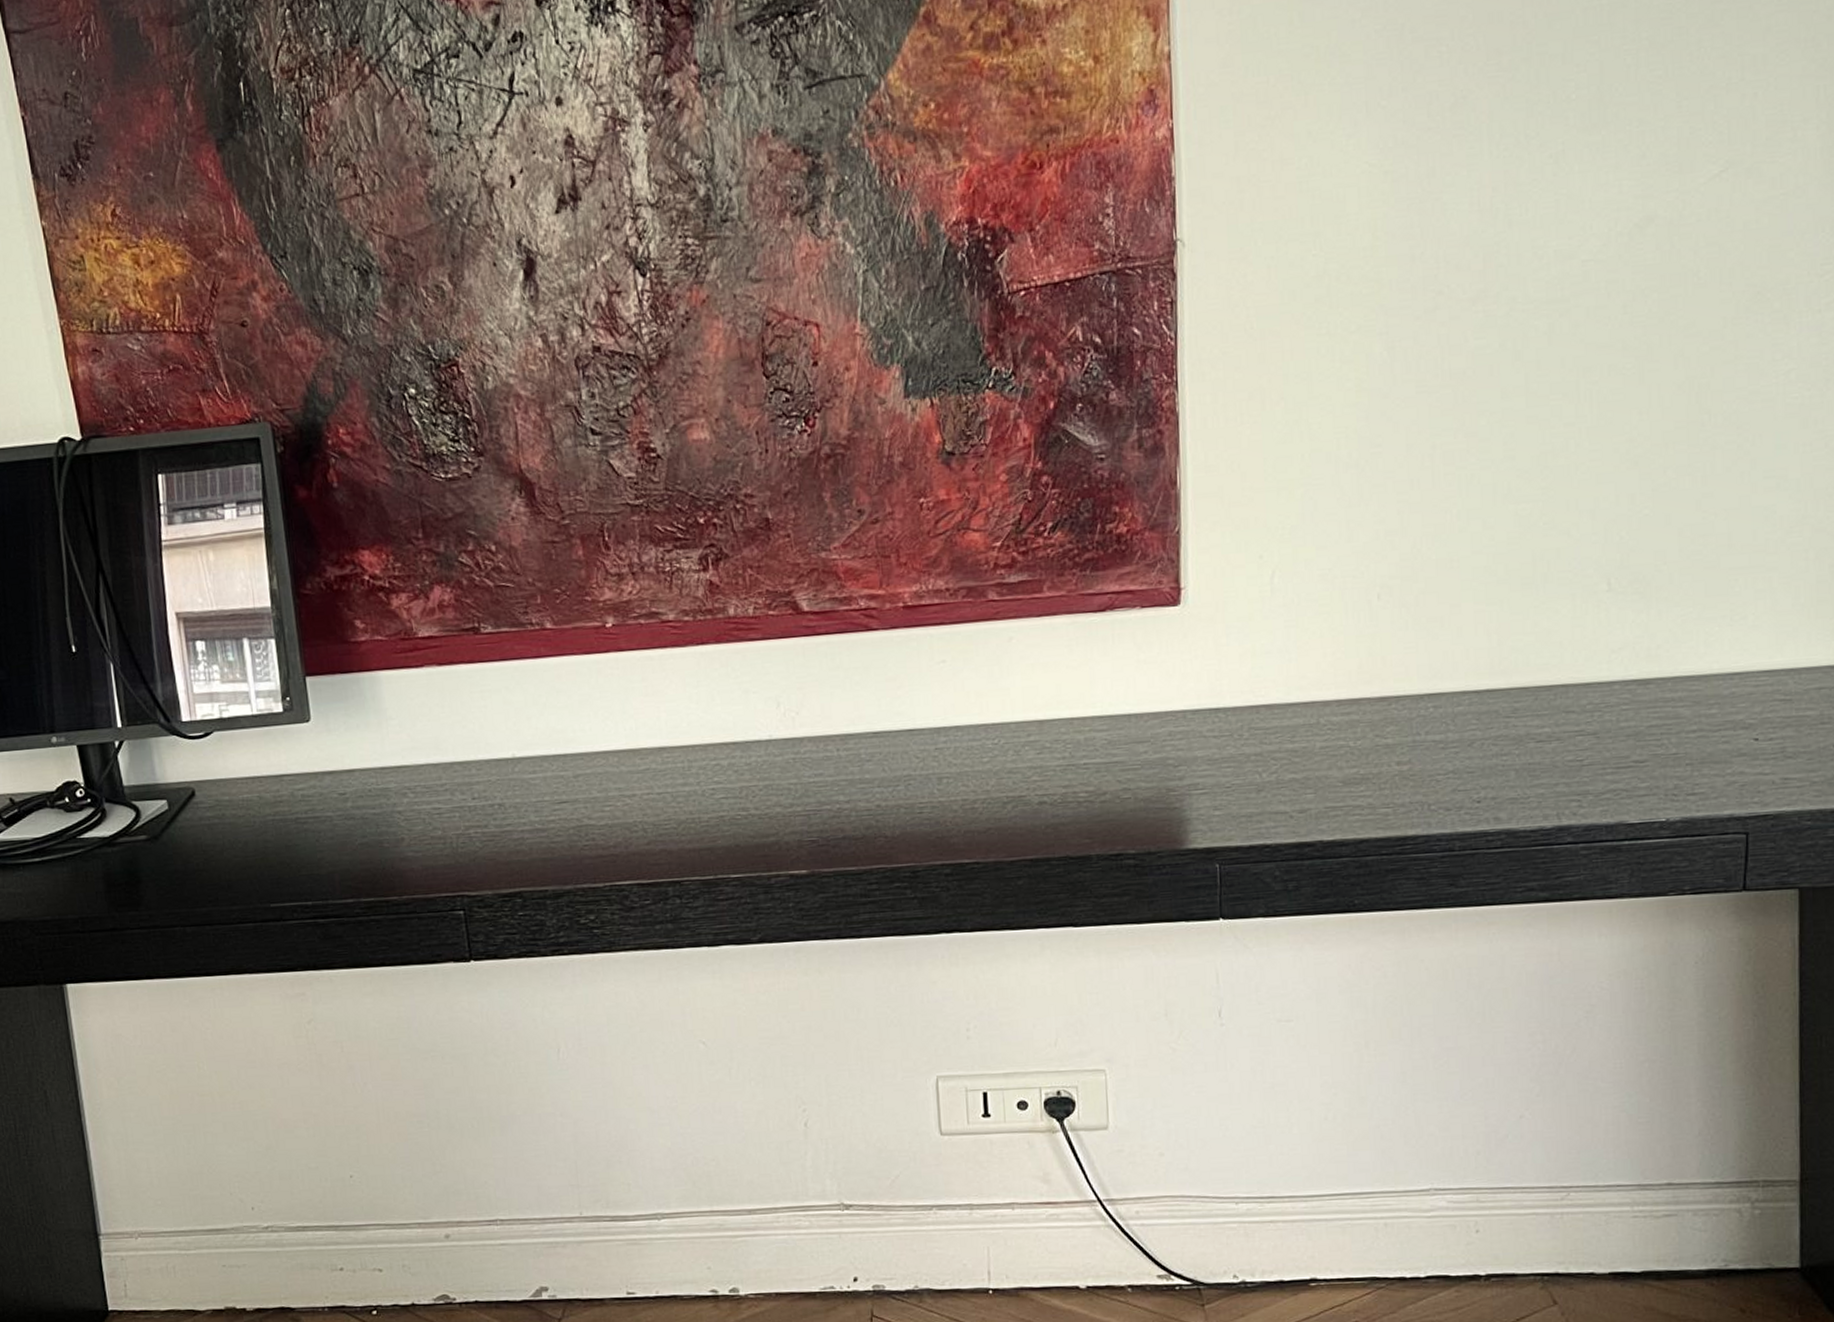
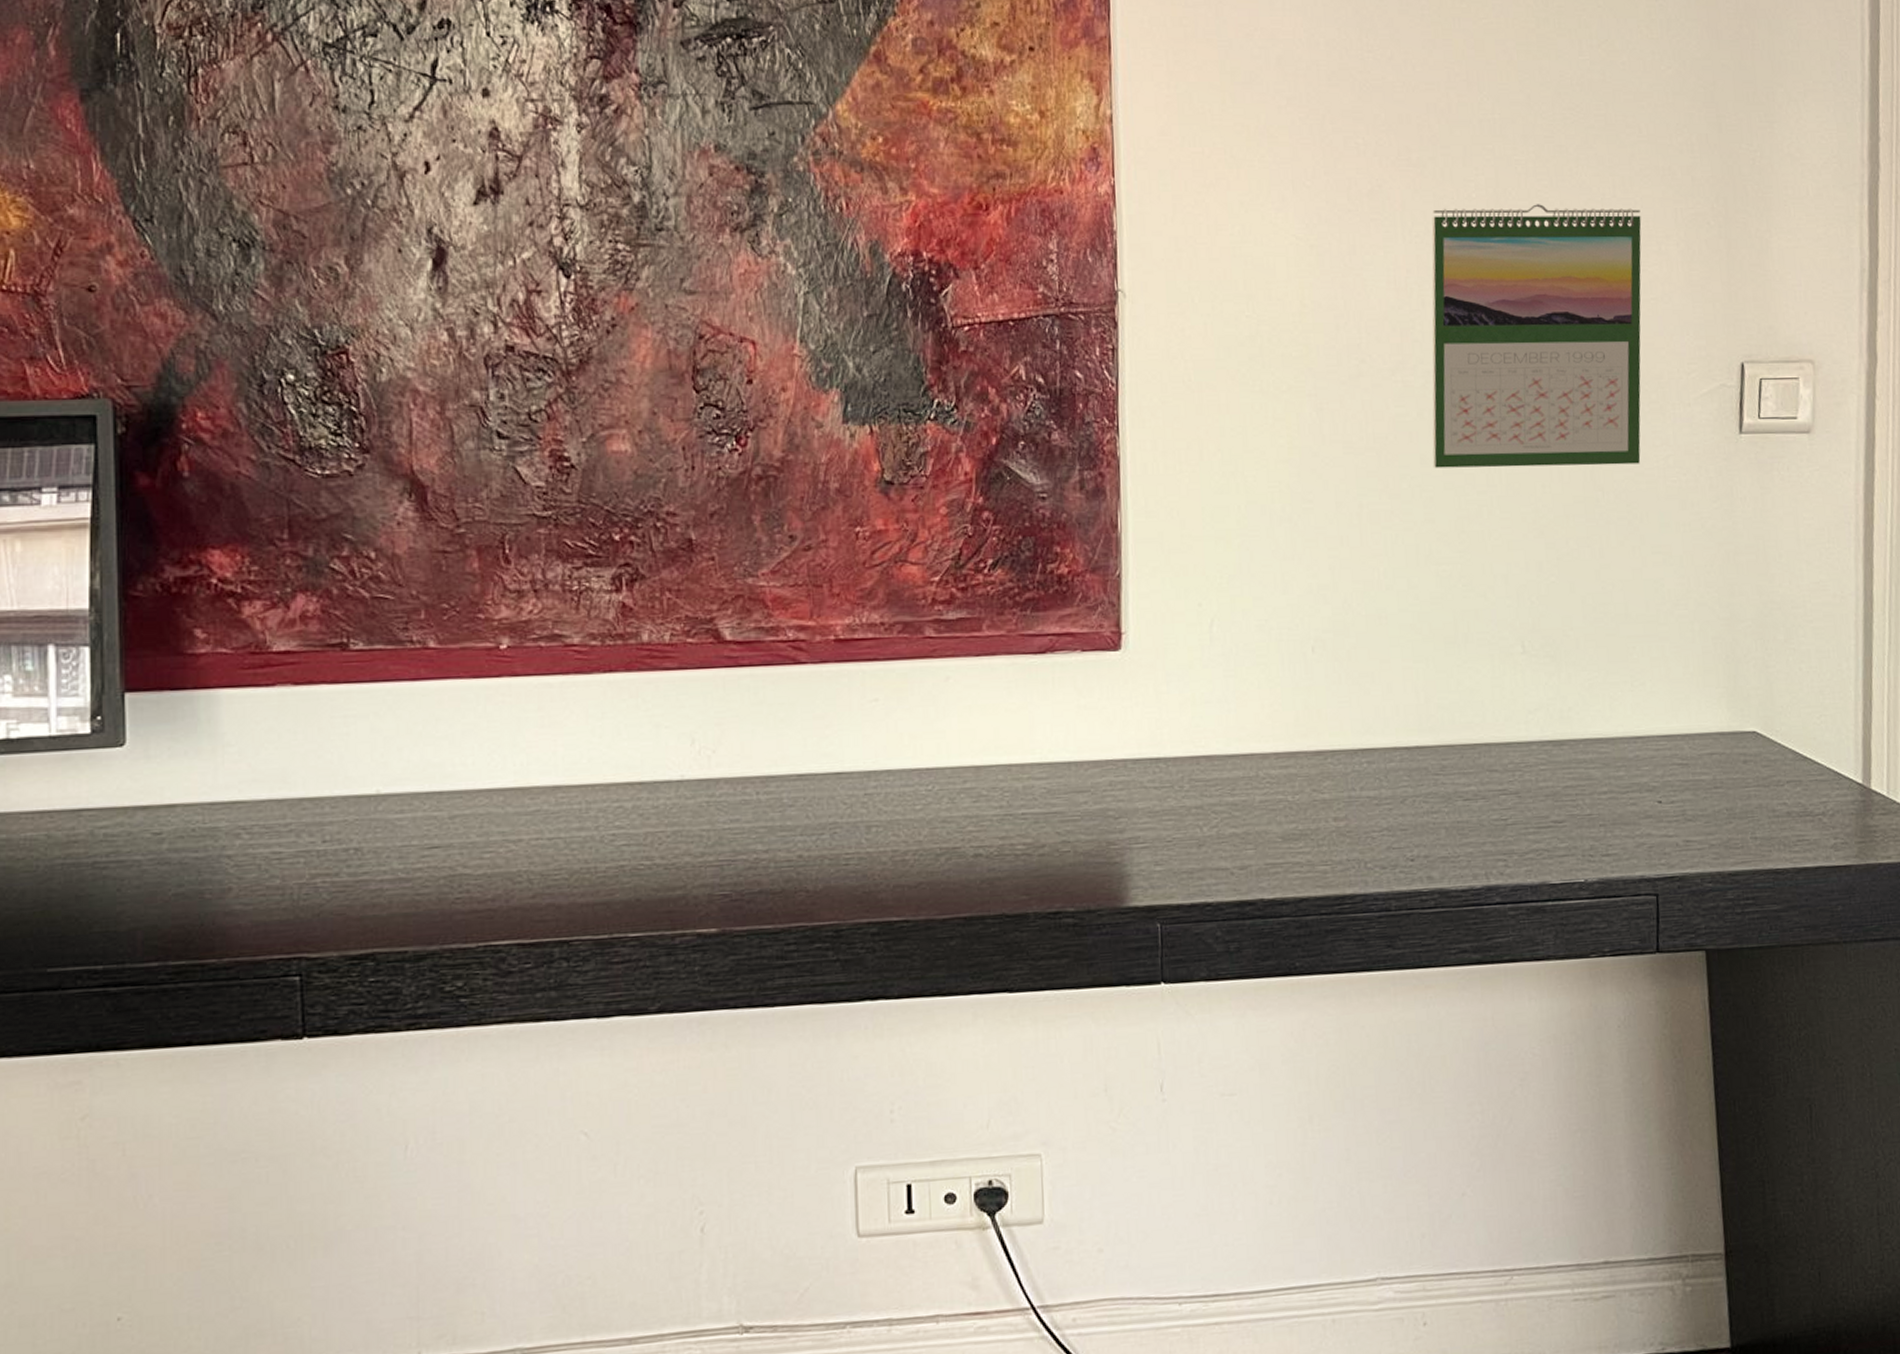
calendar: none [1514,91,1774,402] -> present [1432,204,1642,468]

